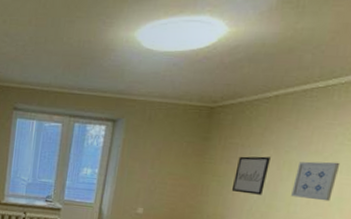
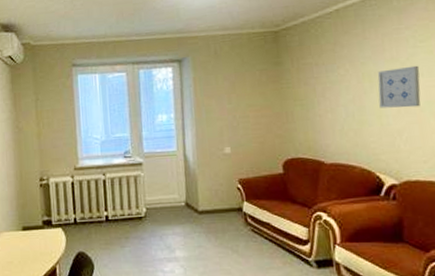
wall art: present [231,156,271,195] -> none [316,71,350,114]

